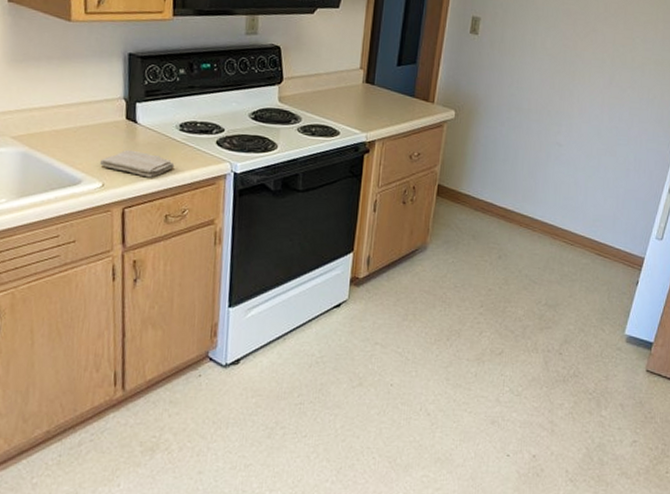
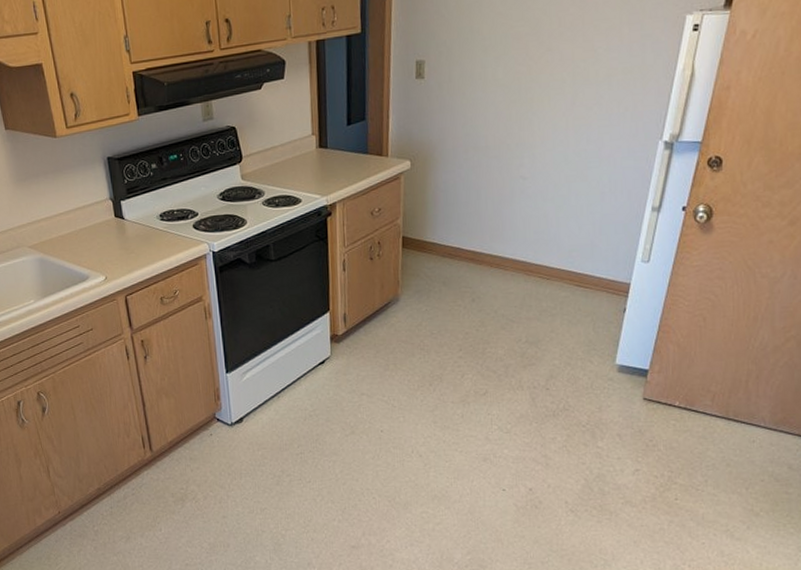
washcloth: present [100,149,175,178] -> none [101,243,161,266]

